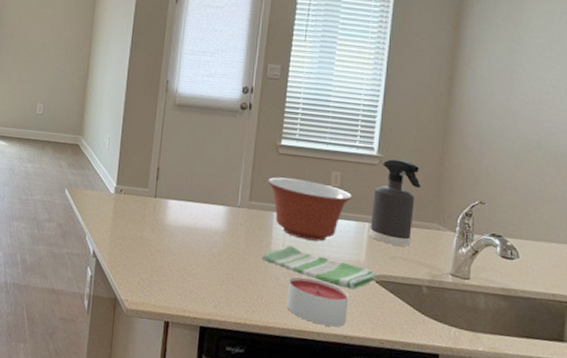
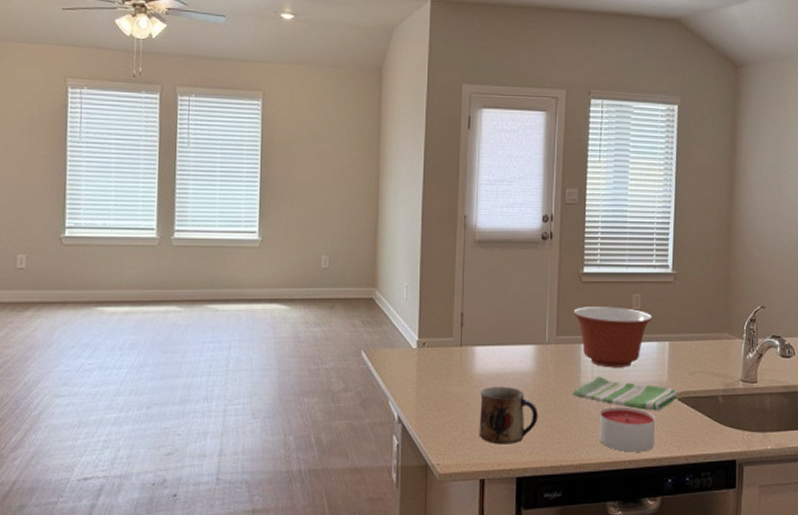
mug: none [166,238,226,295] -> present [479,386,538,445]
spray bottle: present [369,159,421,247] -> none [670,274,712,360]

